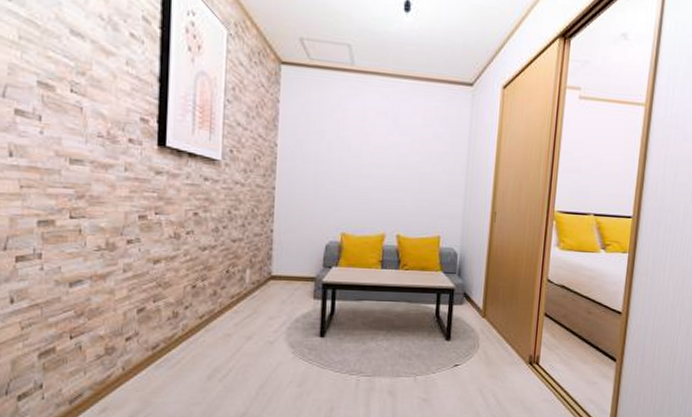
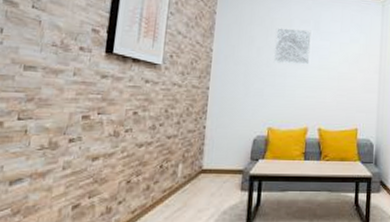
wall art: none [346,119,391,165] -> present [273,27,313,66]

